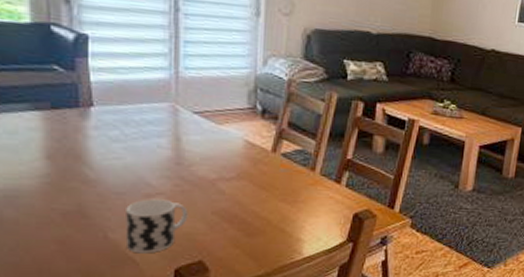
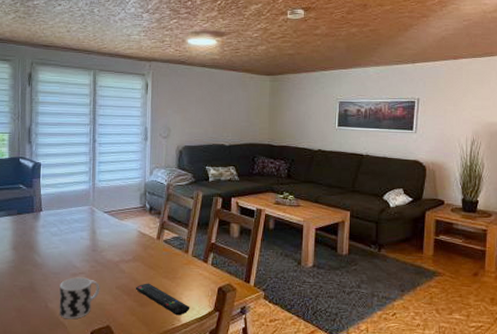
remote control: none [240,207,316,248] -> present [135,283,190,316]

